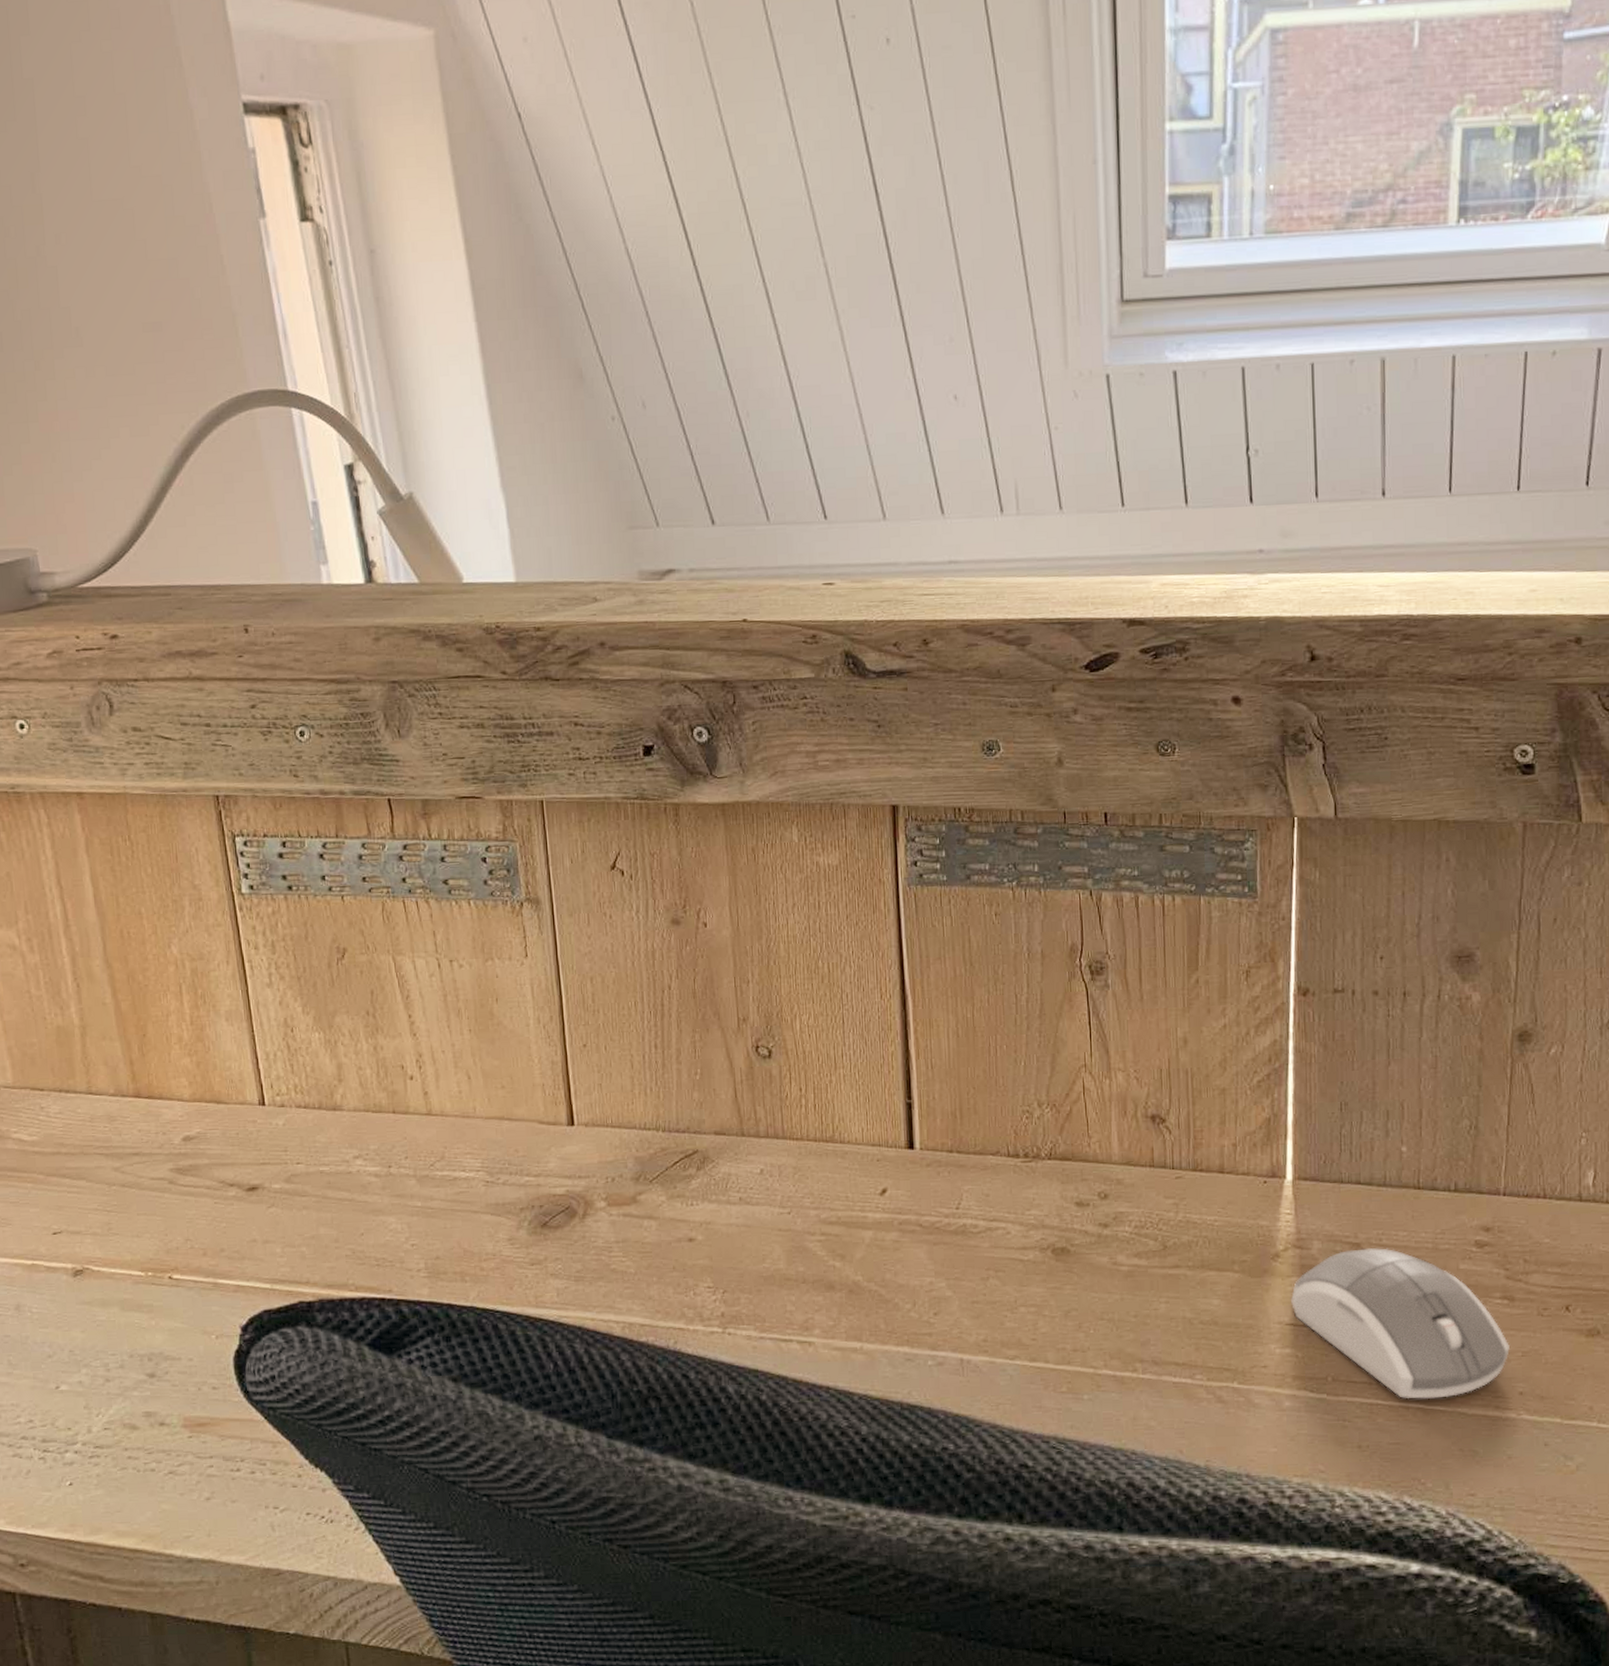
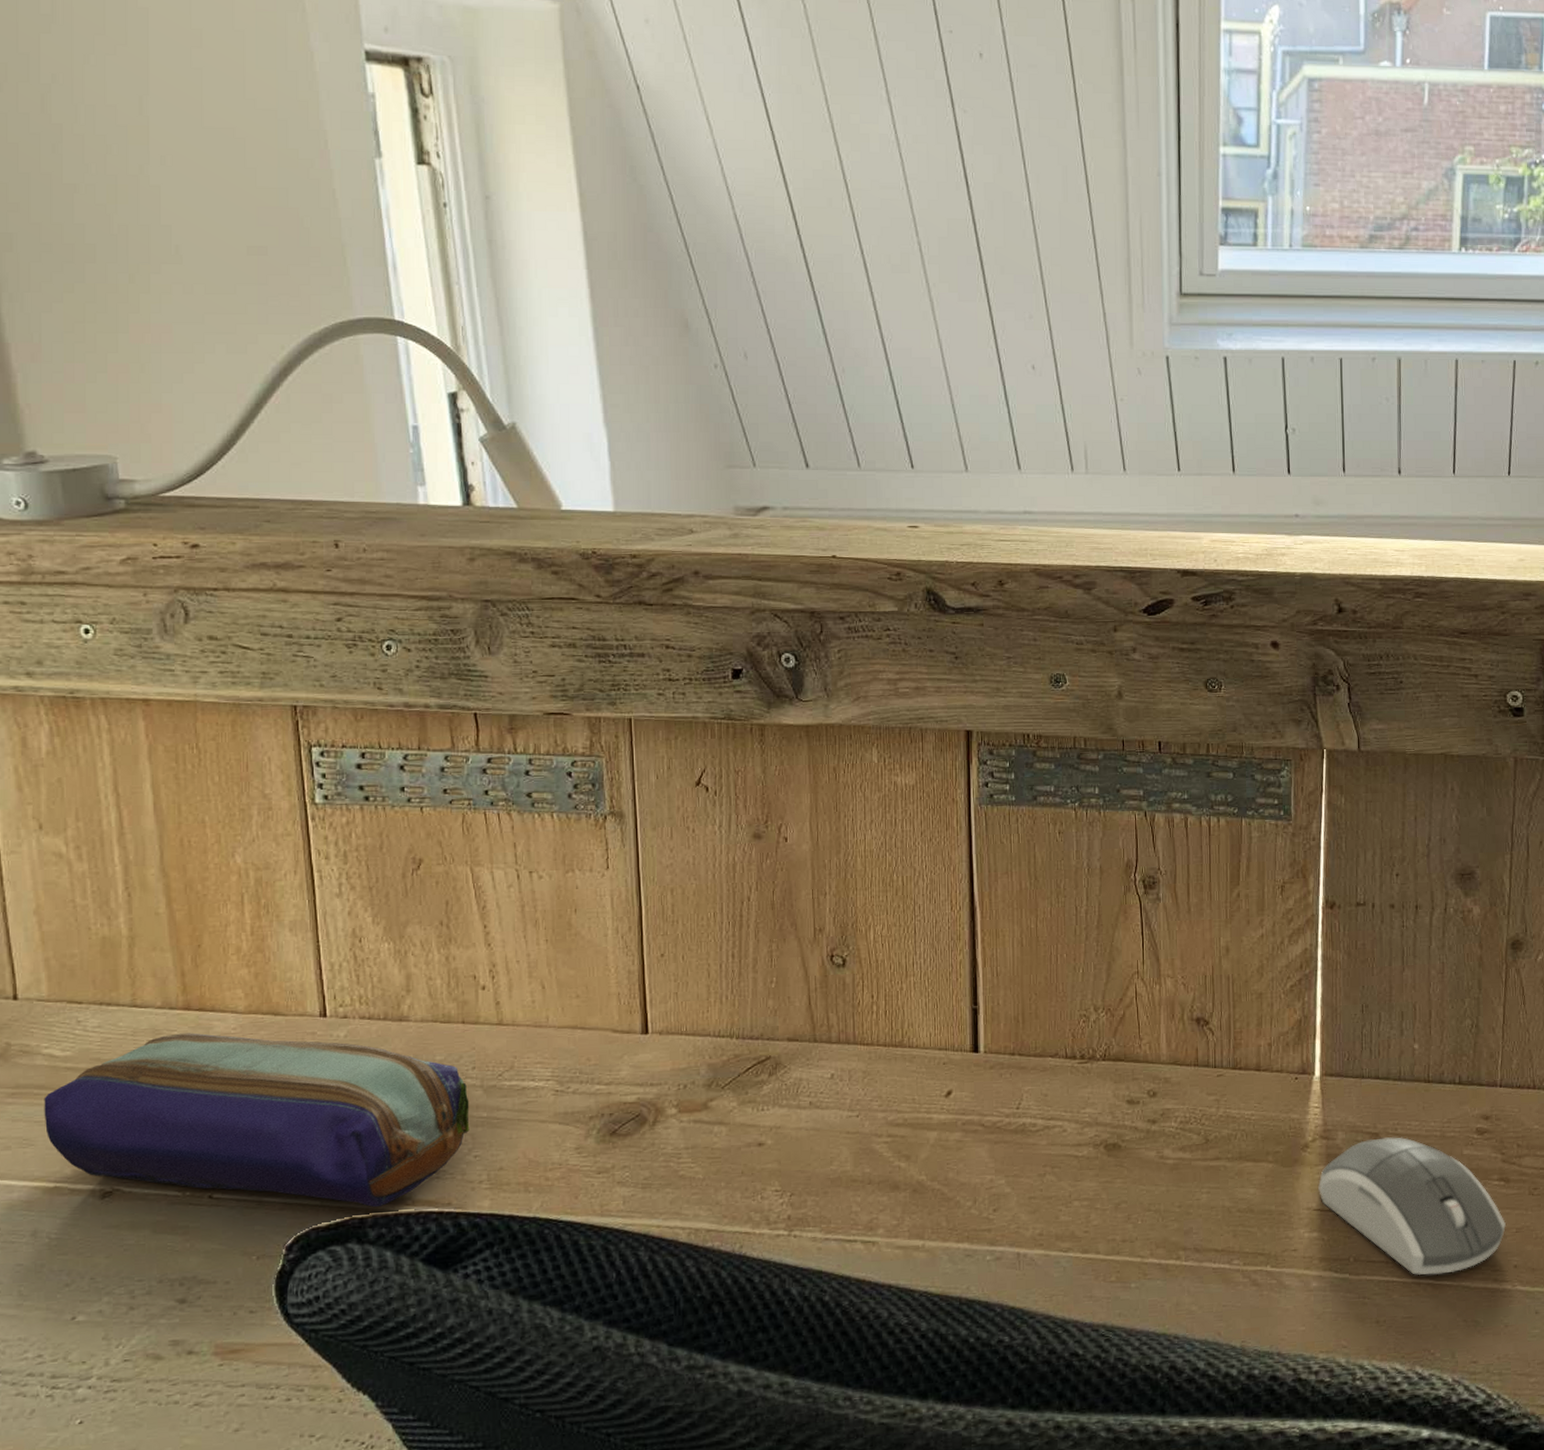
pencil case: none [17,1119,406,1293] -> present [44,1033,470,1208]

